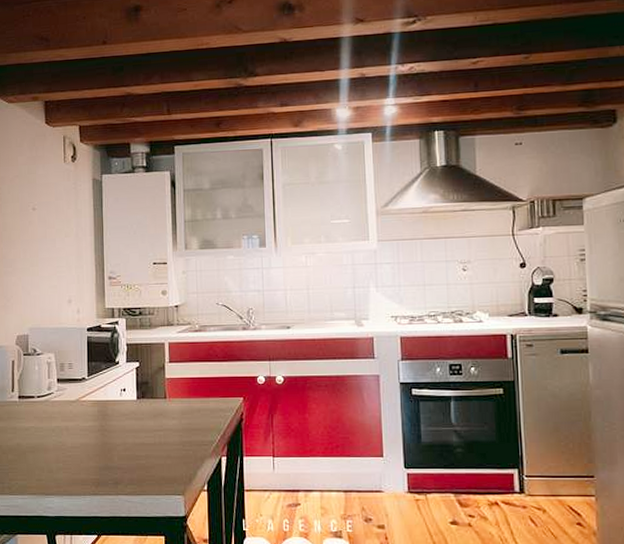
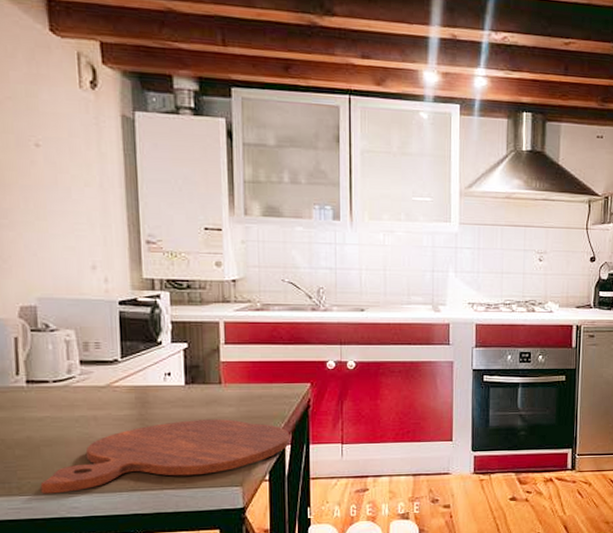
cutting board: none [25,431,226,494] -> present [40,419,290,494]

